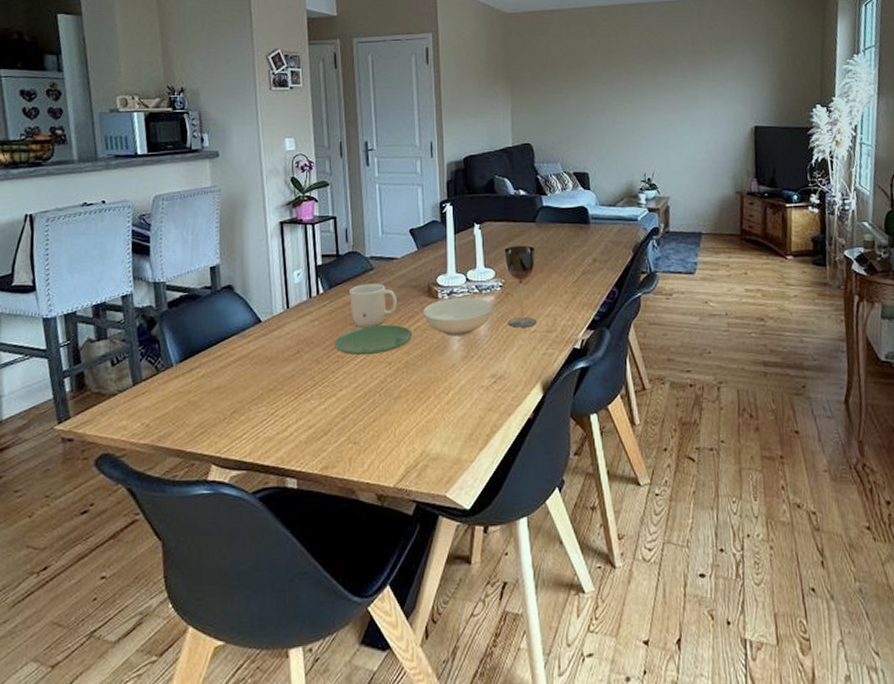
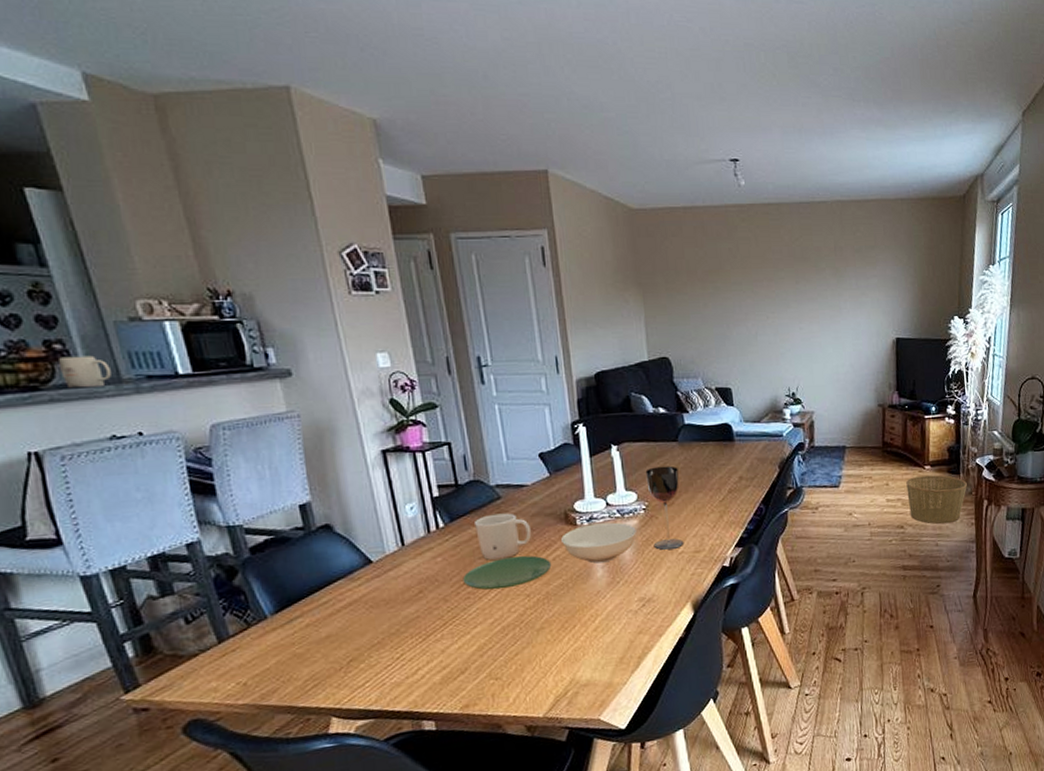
mug: none [58,139,91,165] -> present [59,355,111,389]
basket: none [766,266,835,319] -> present [906,475,967,524]

